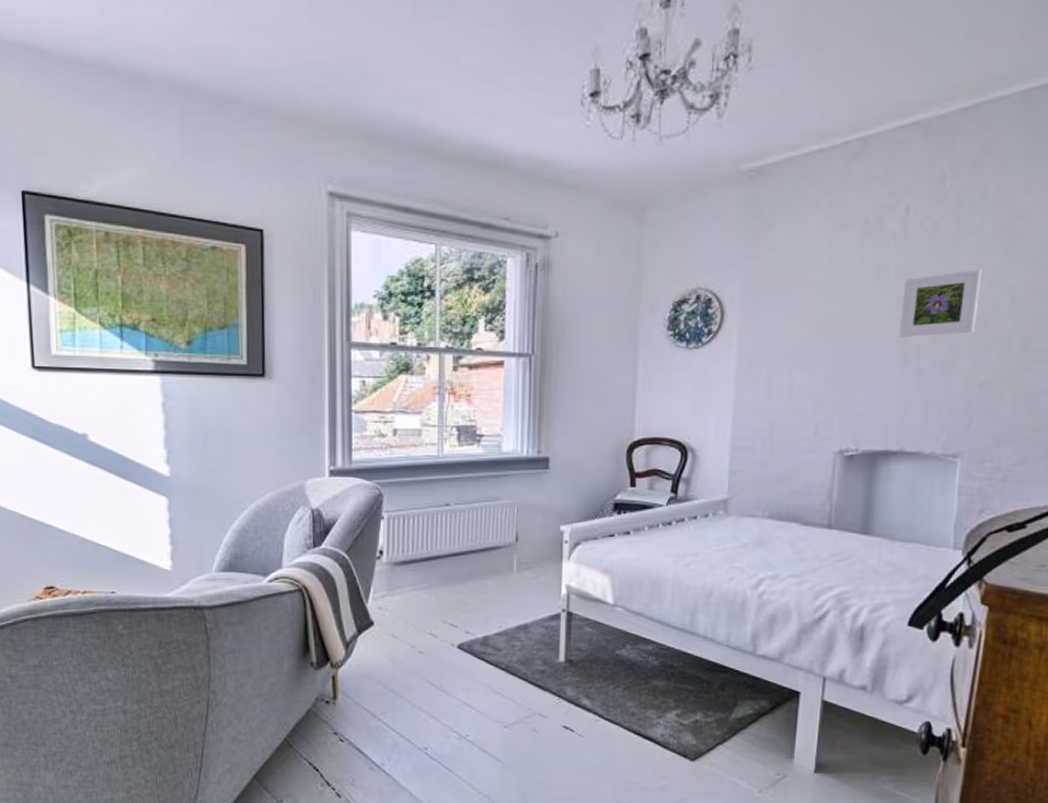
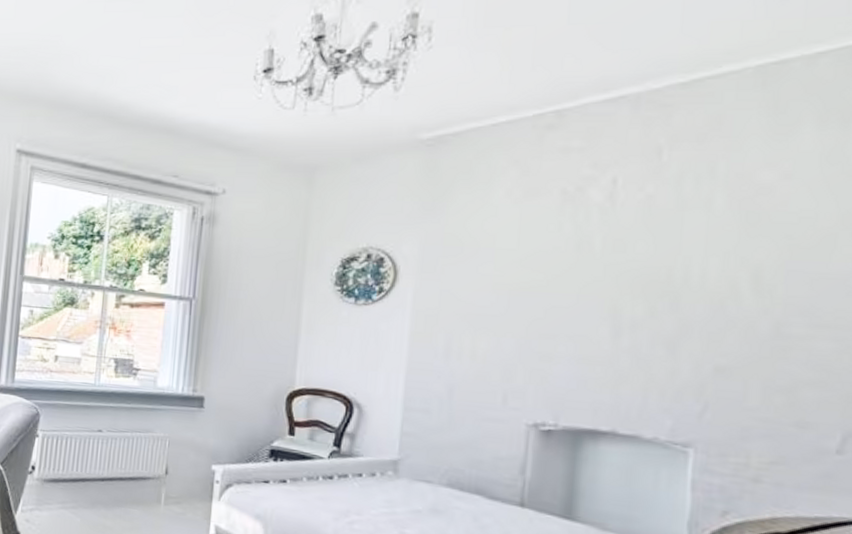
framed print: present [899,269,983,337] -> none [607,245,714,312]

